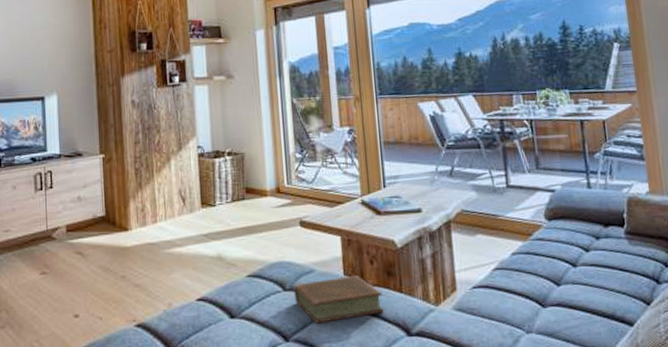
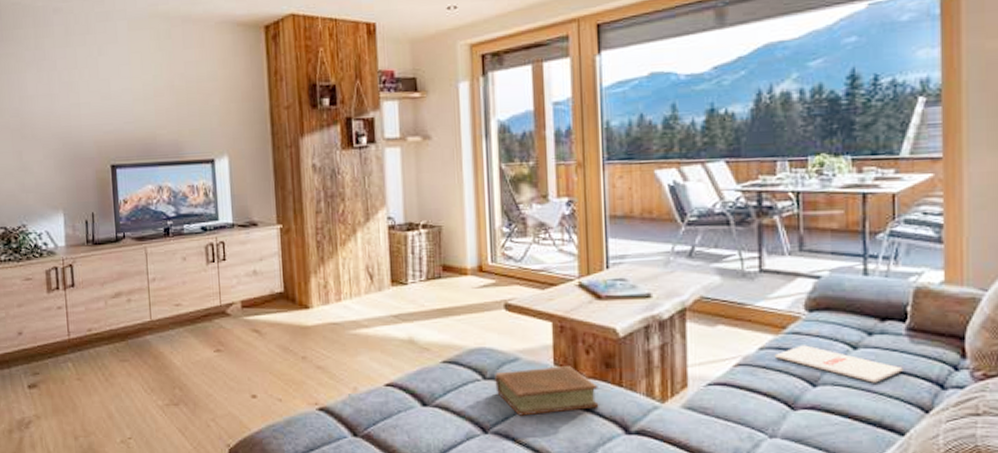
magazine: none [524,249,626,281] -> present [774,345,903,383]

